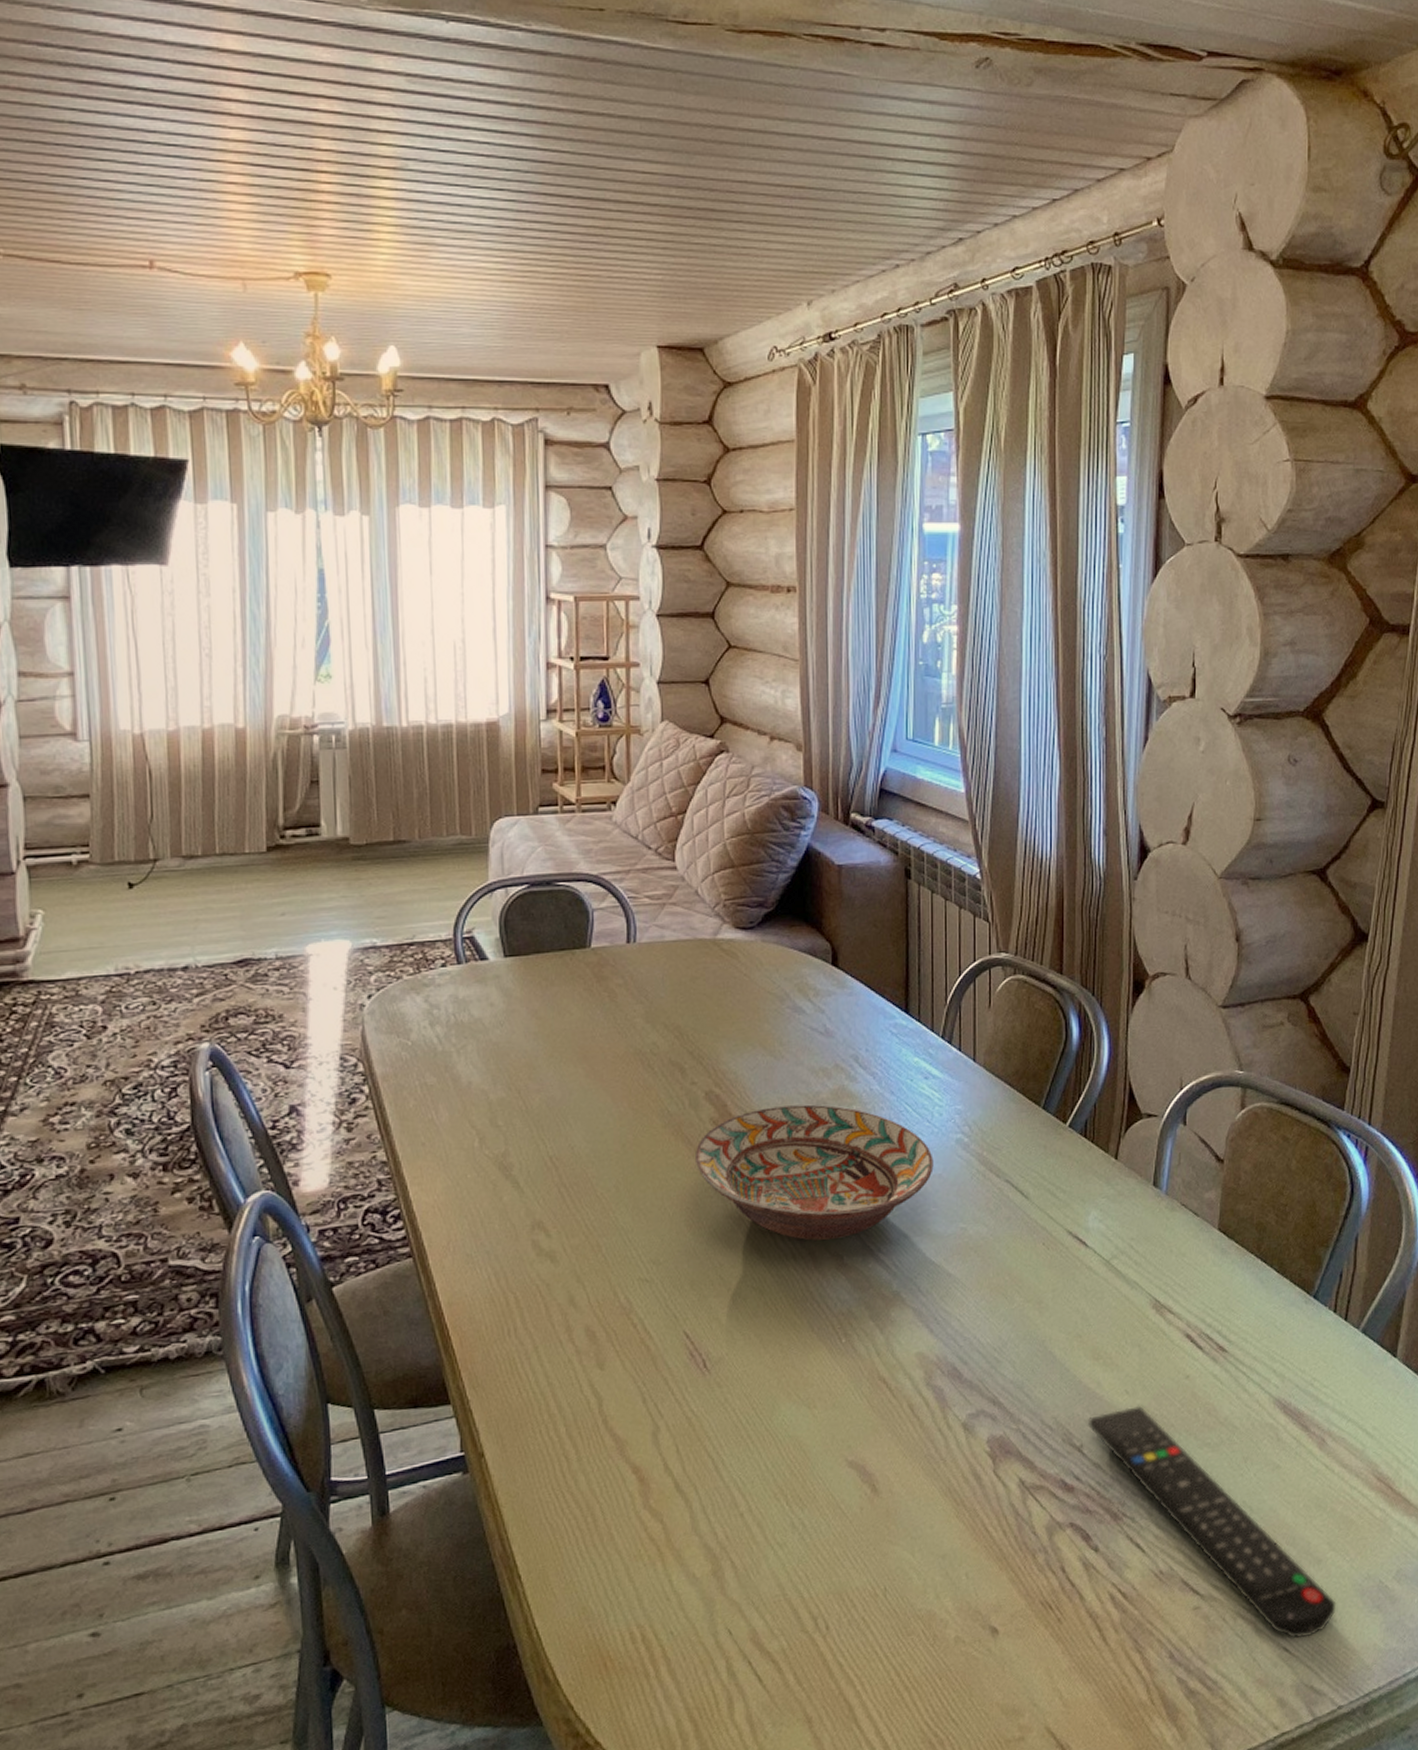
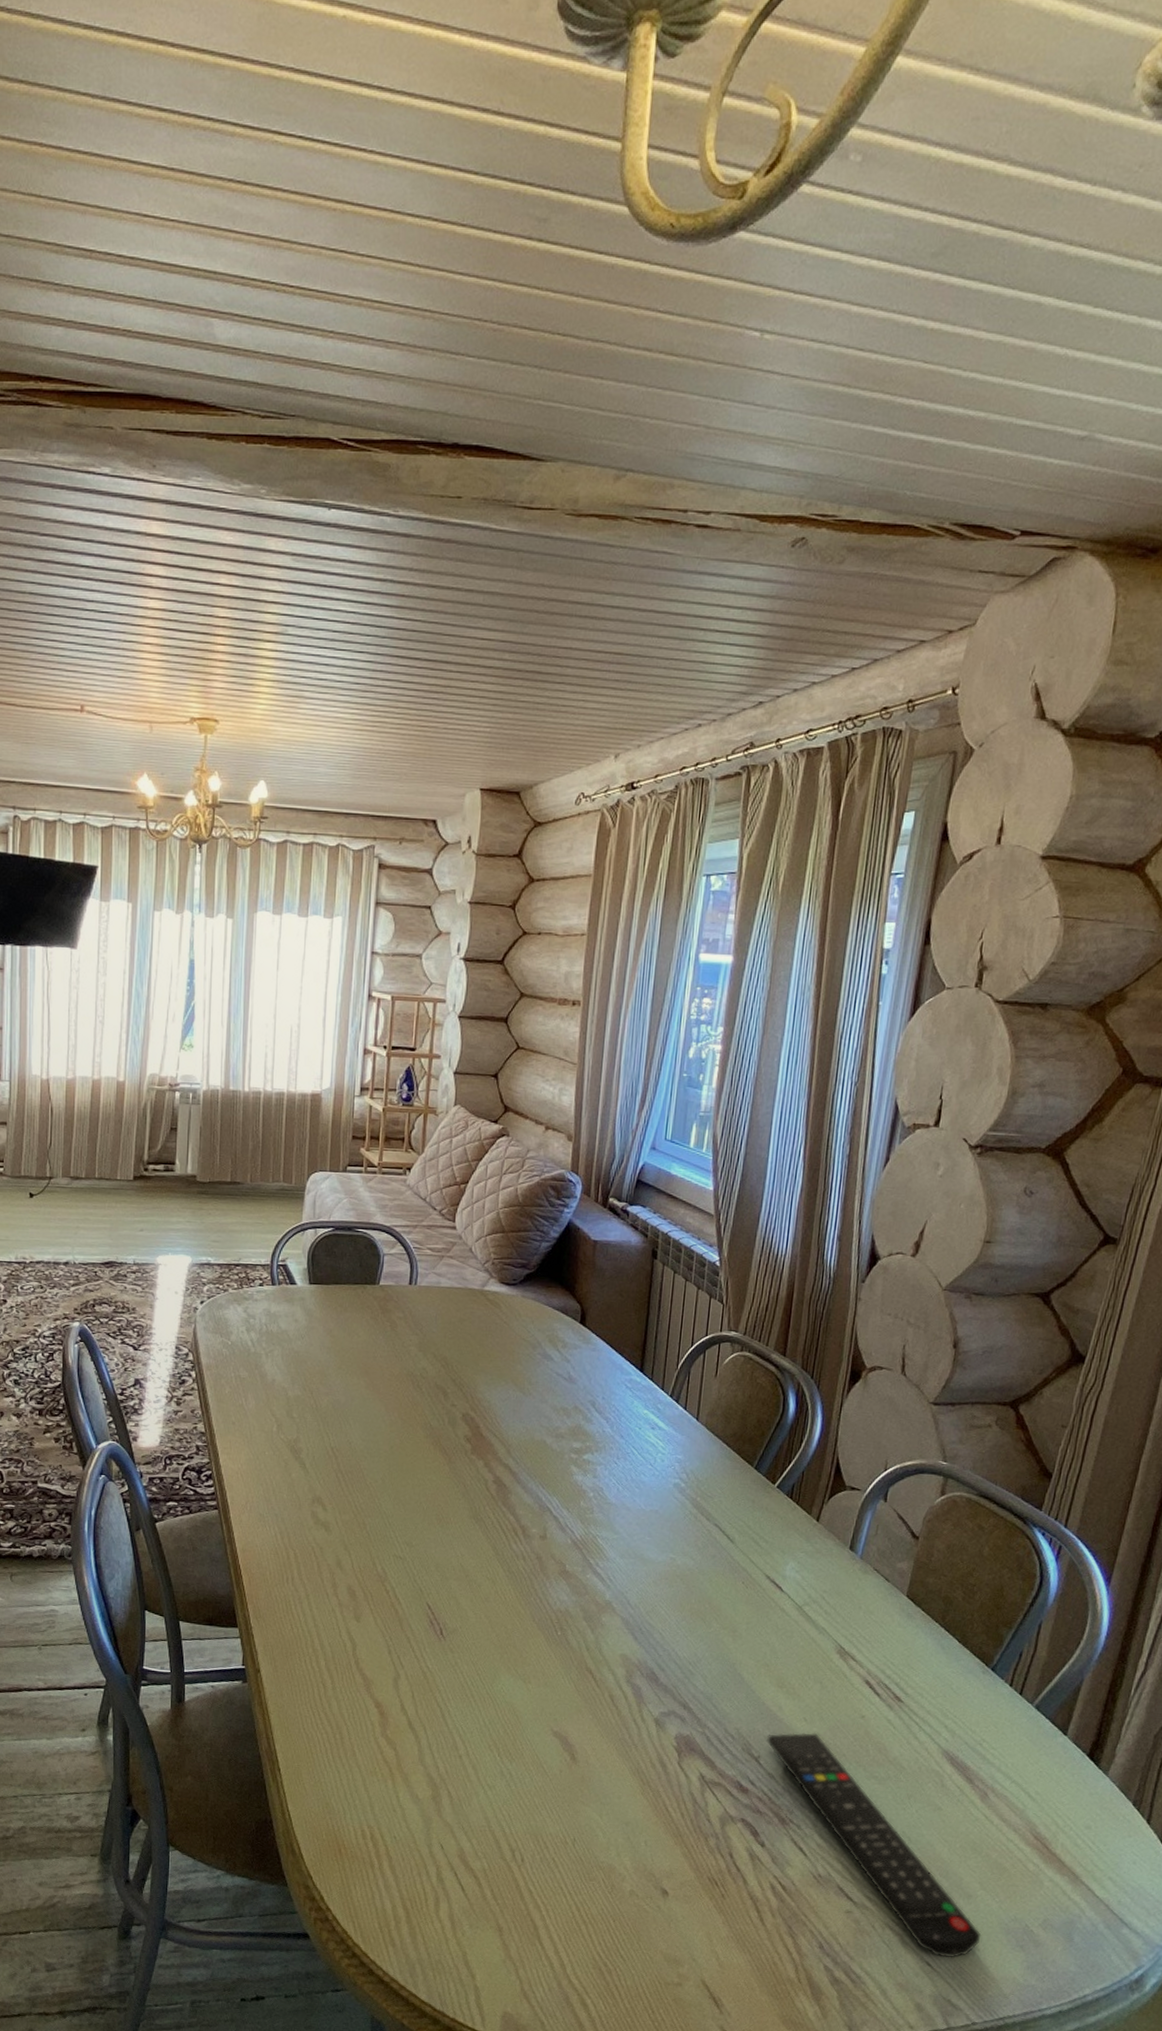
decorative bowl: present [696,1104,934,1241] -> none [449,1434,652,1550]

